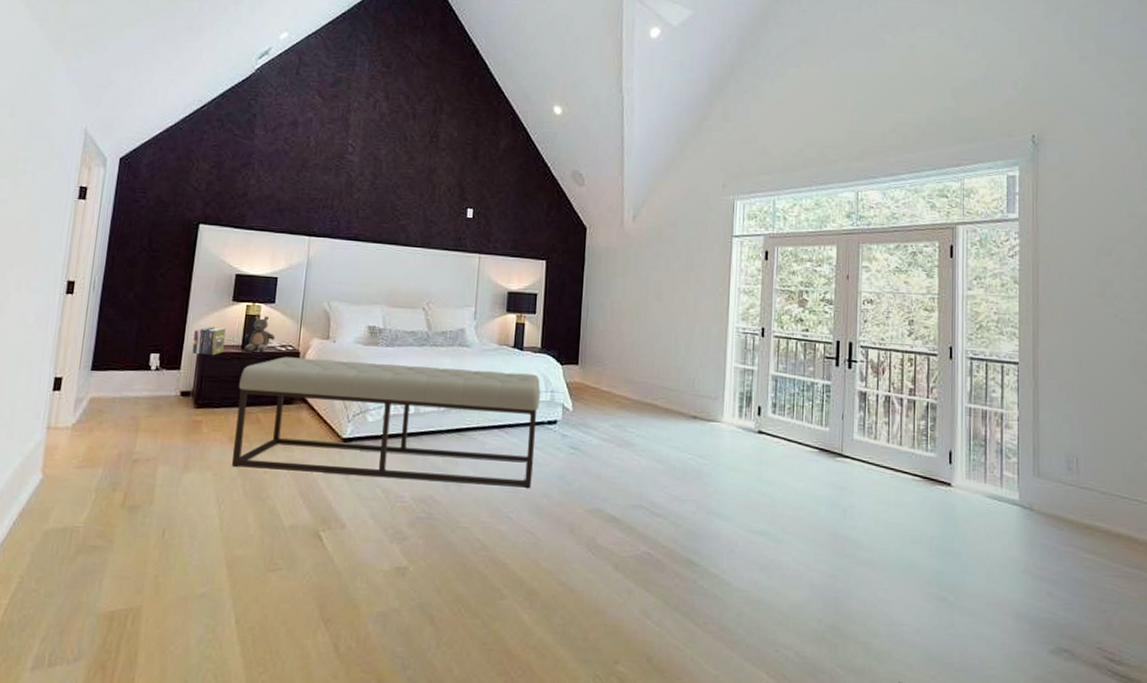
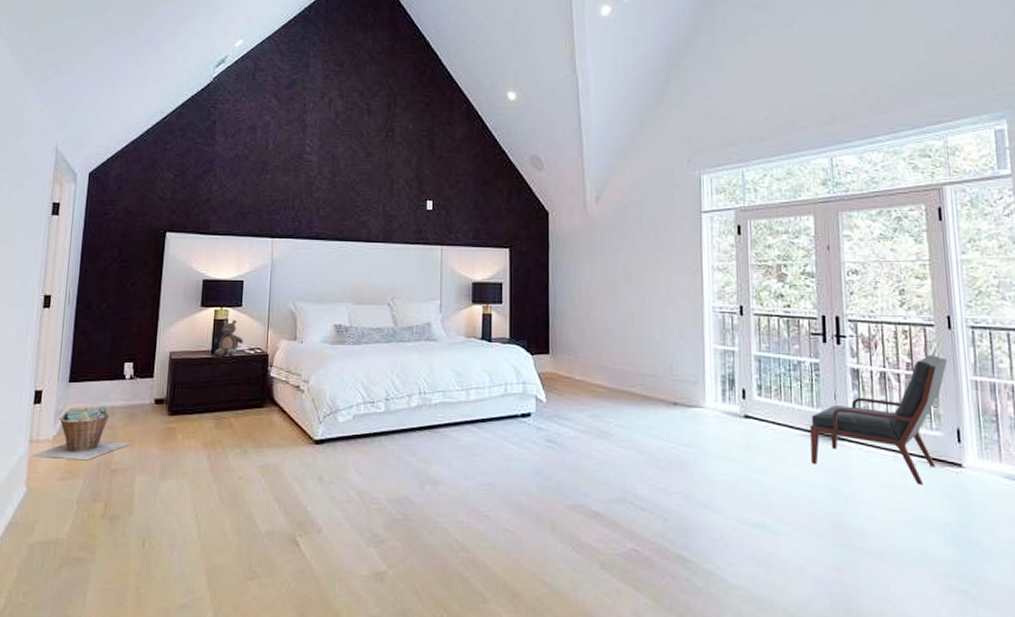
laundry basket: none [48,397,156,450] -> present [31,407,133,461]
books: present [192,326,226,356] -> none [164,333,196,362]
bench: present [232,357,540,488] -> none [207,360,511,485]
armchair: none [817,381,946,501] -> present [810,354,947,485]

